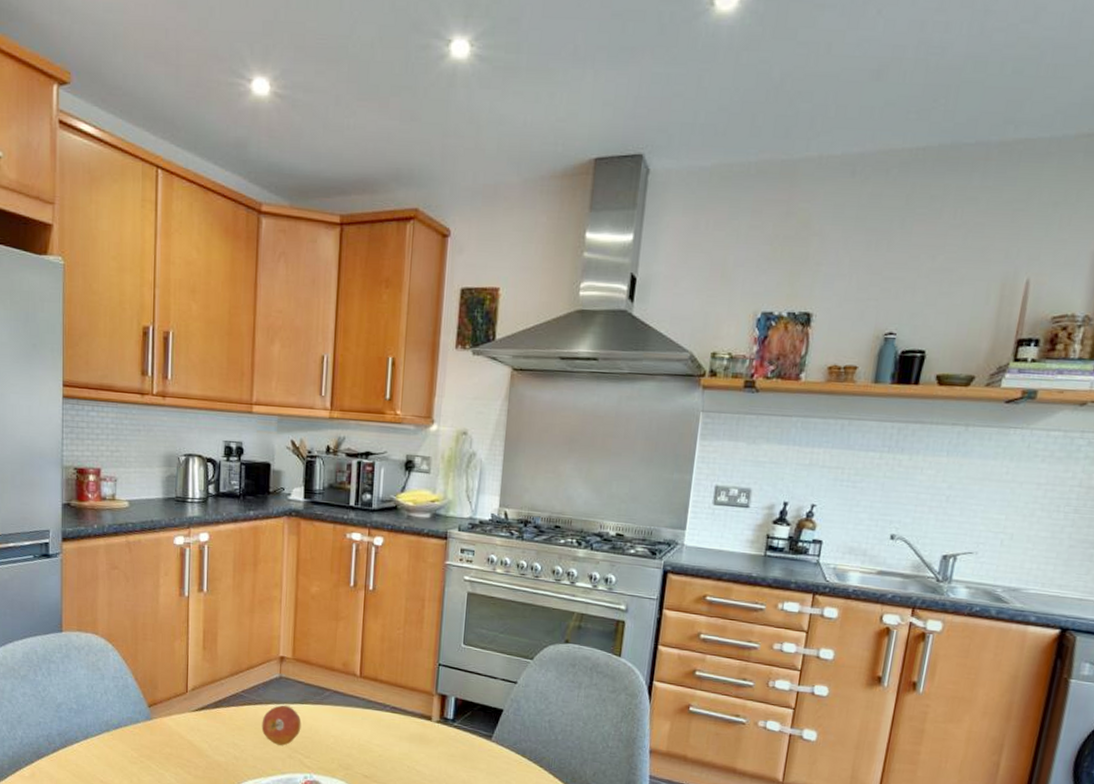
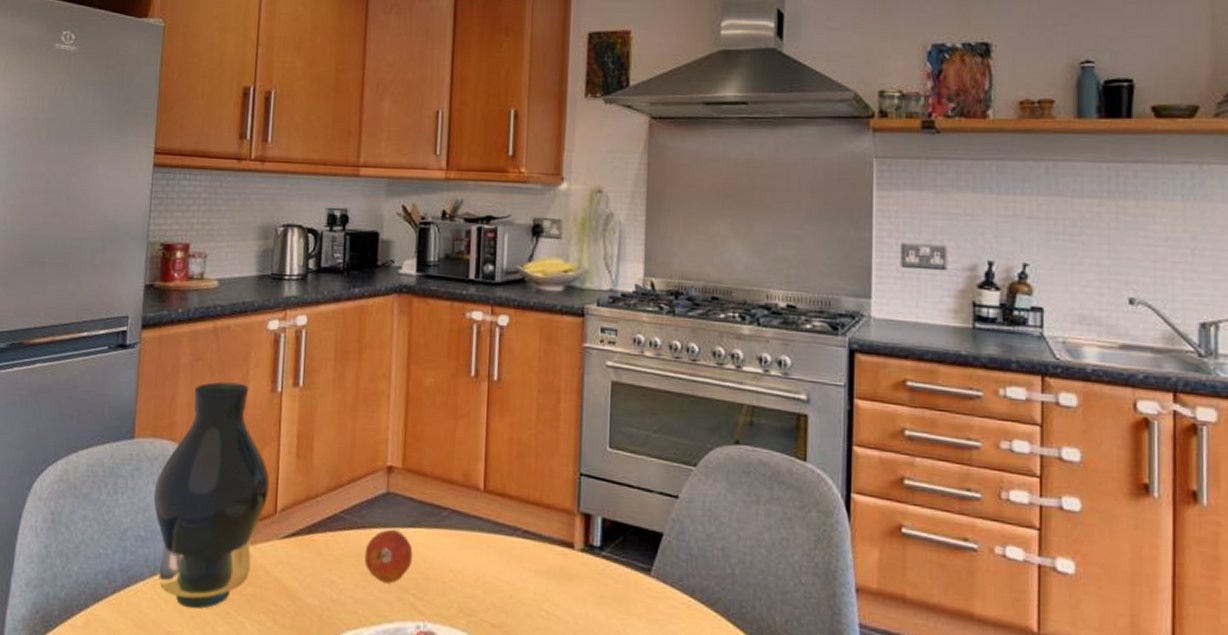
vase: none [82,587,181,764] -> present [153,382,270,609]

